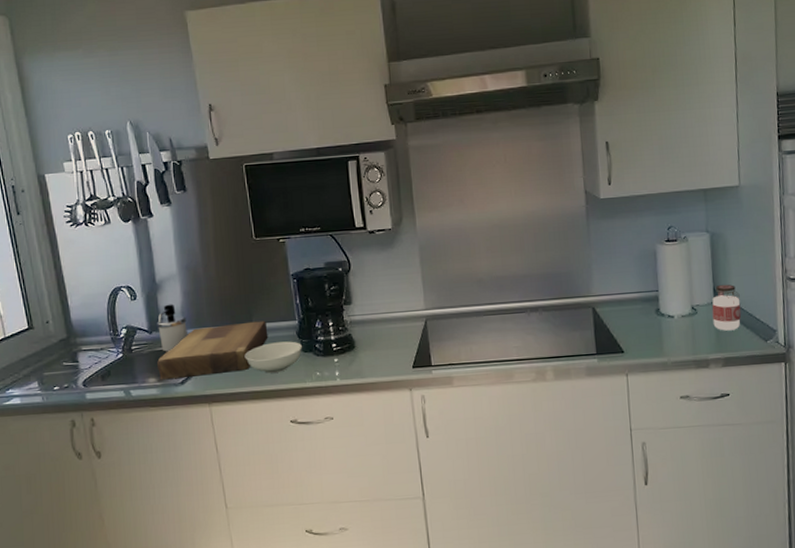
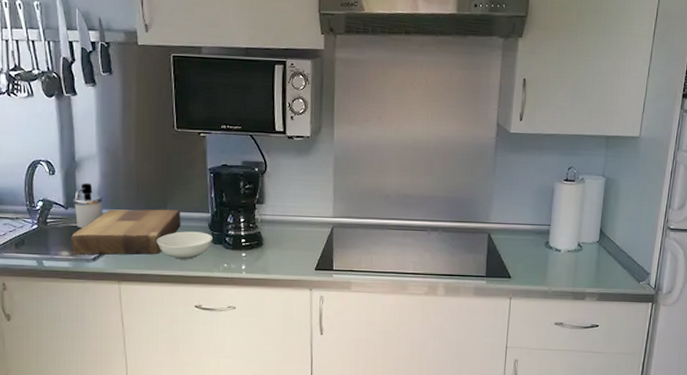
jar: present [712,284,742,331] -> none [595,226,623,269]

